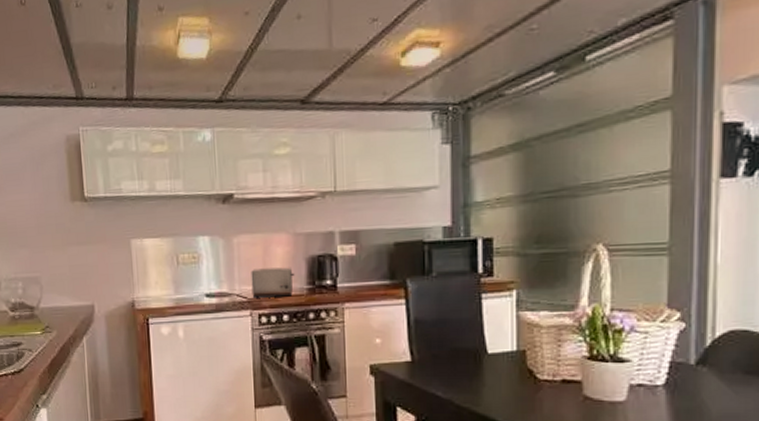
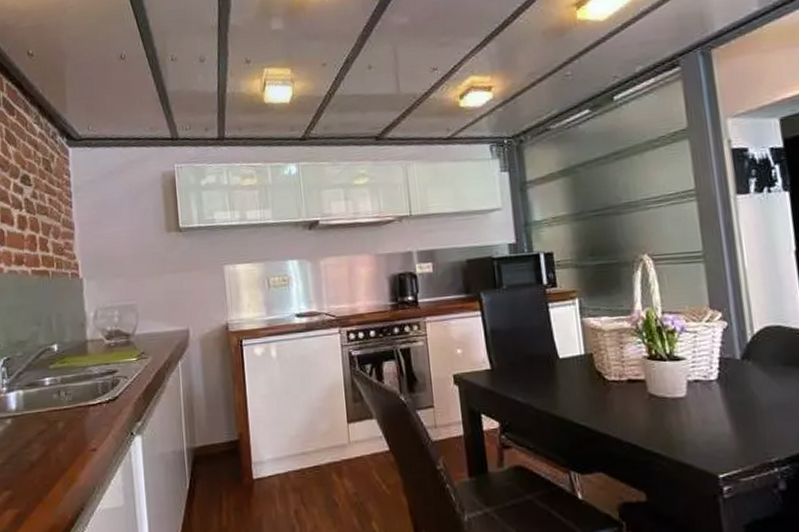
toaster: present [251,267,295,298] -> none [338,286,379,316]

